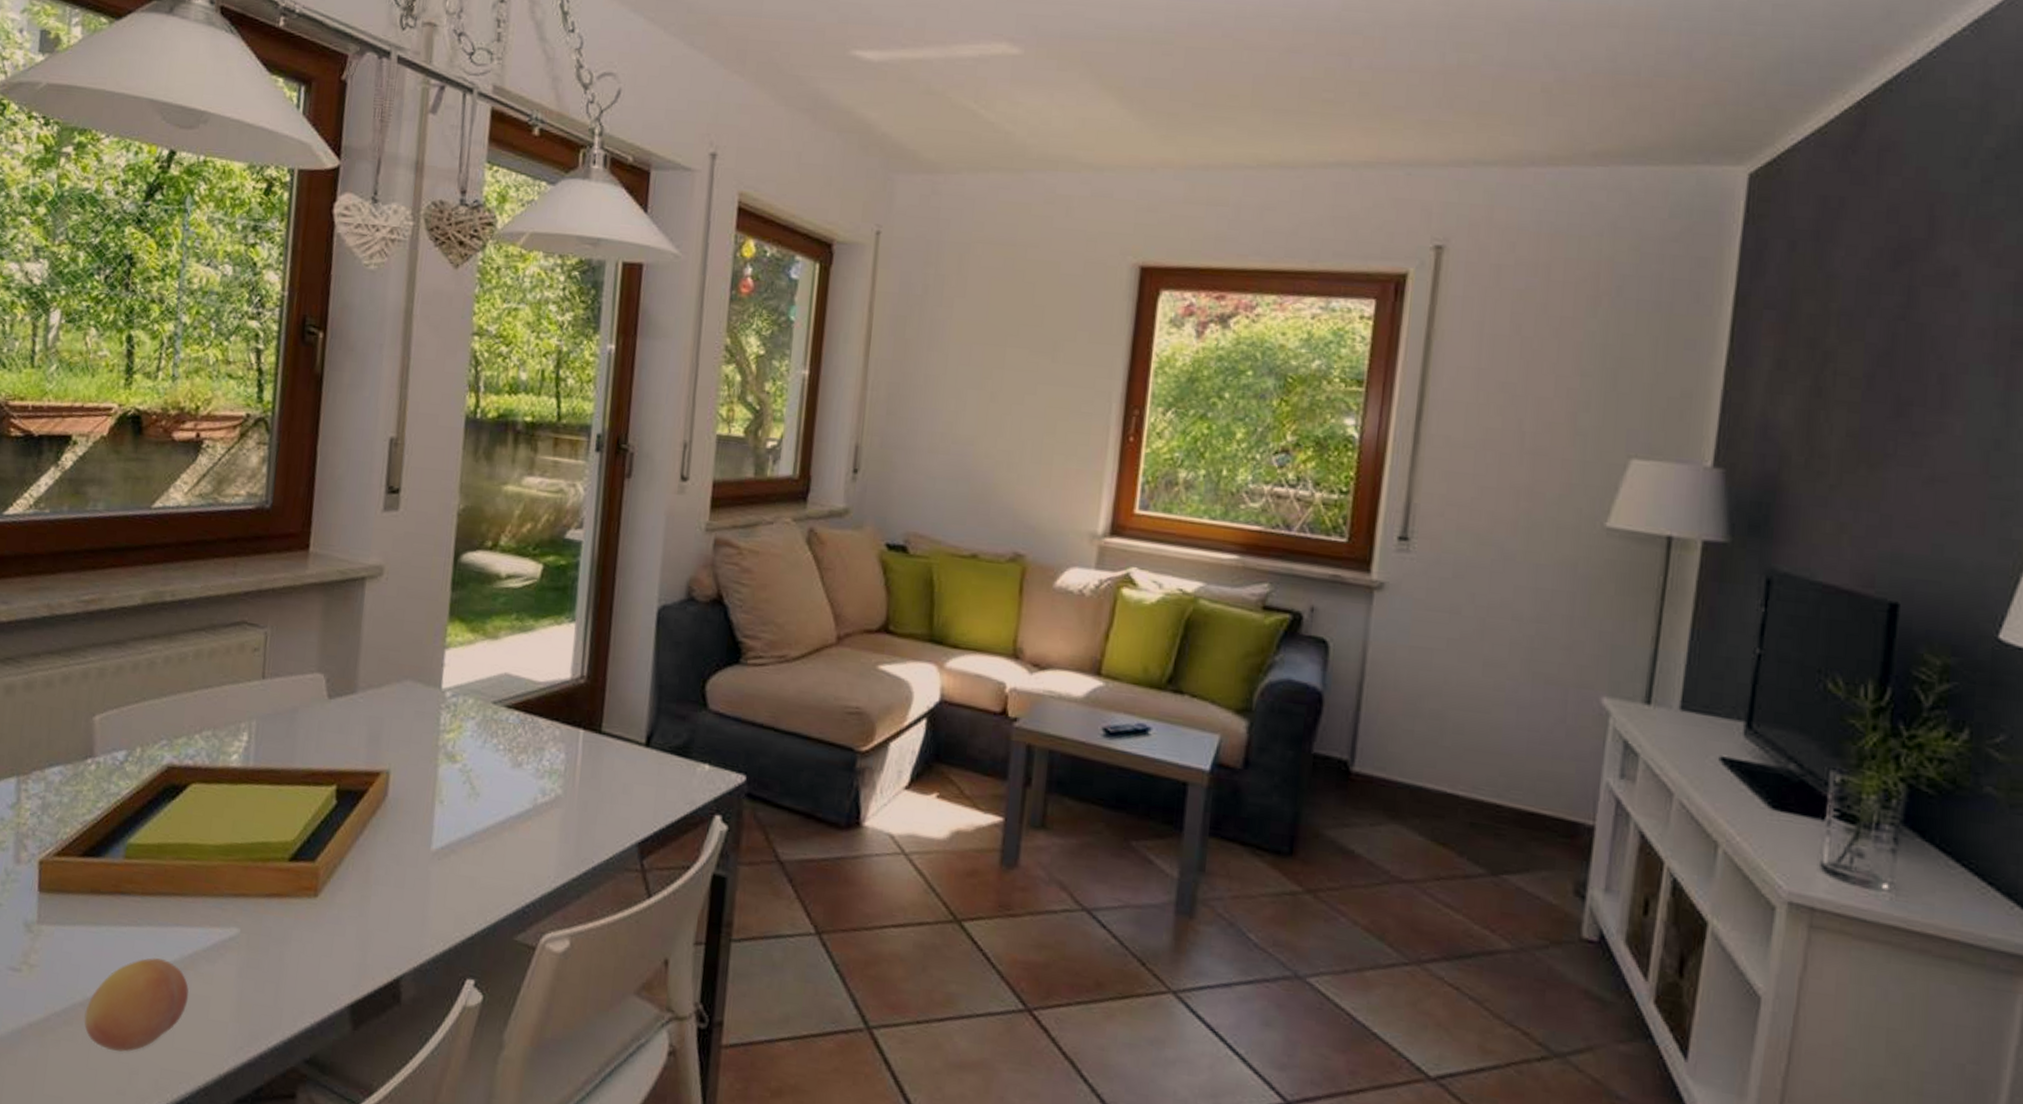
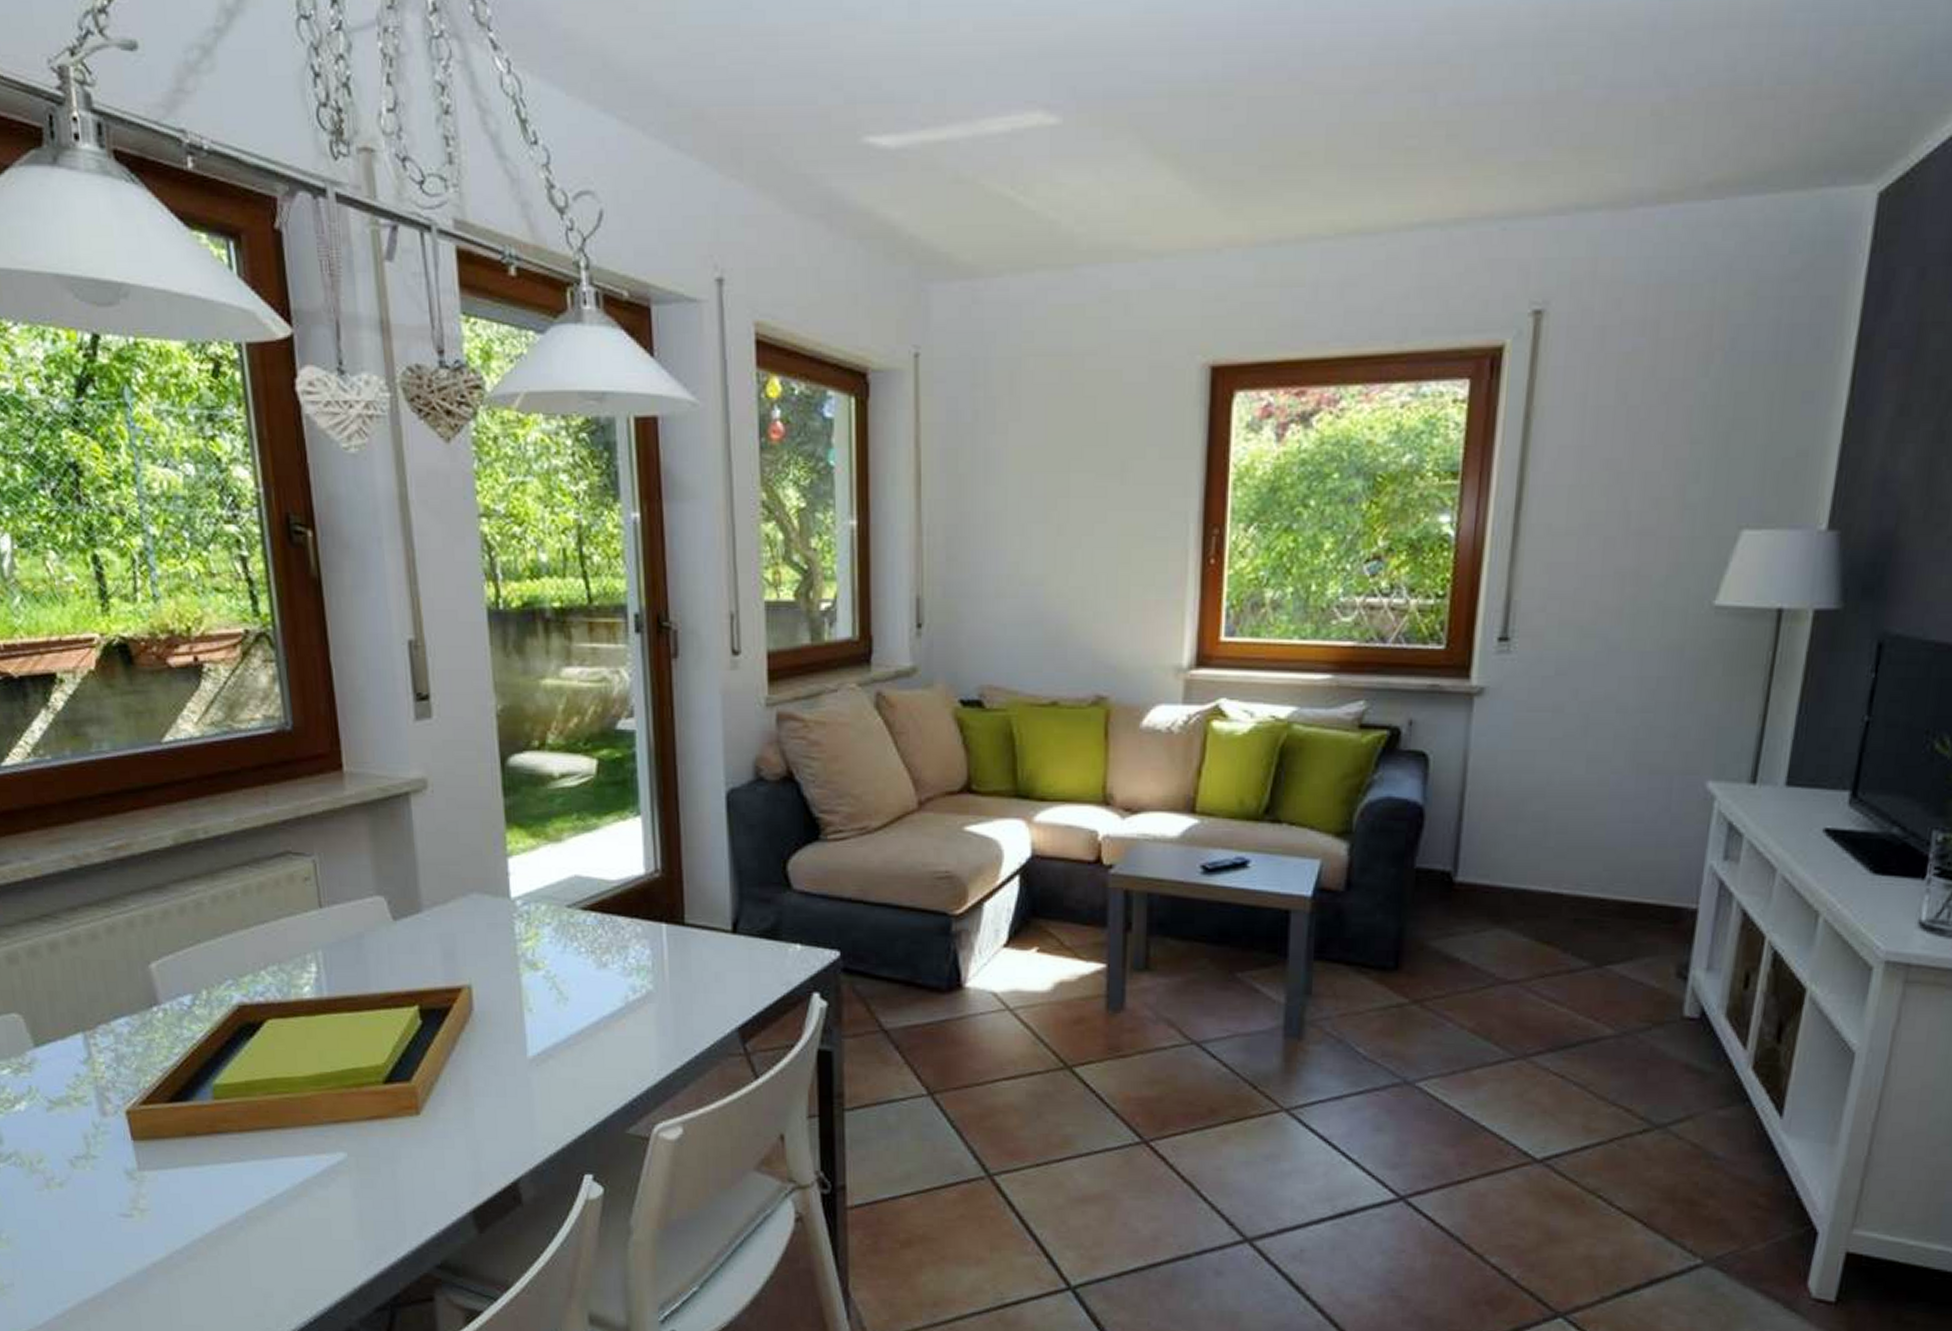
fruit: present [84,958,189,1052] -> none [206,1189,309,1278]

